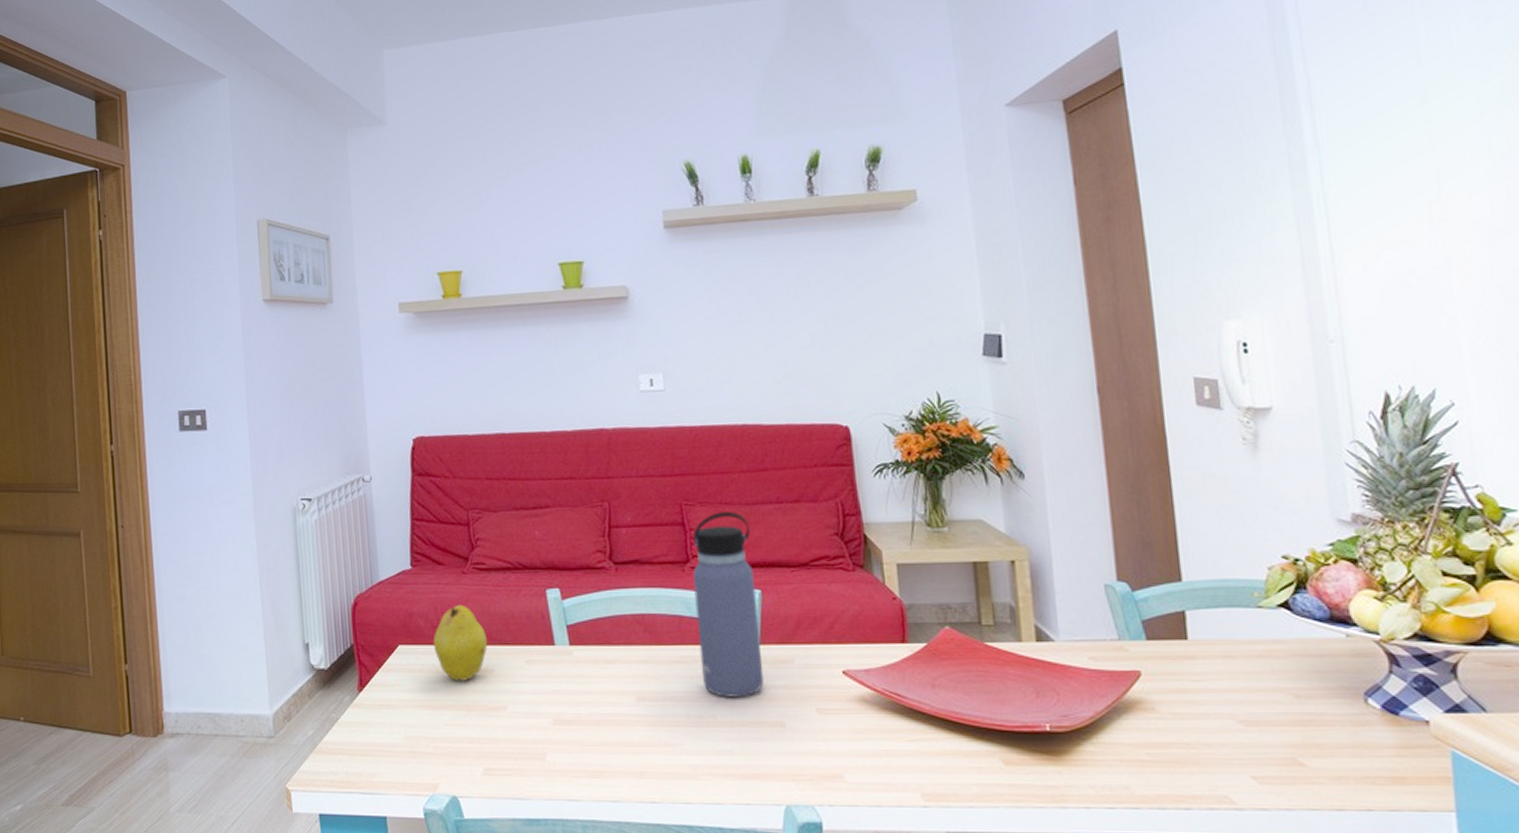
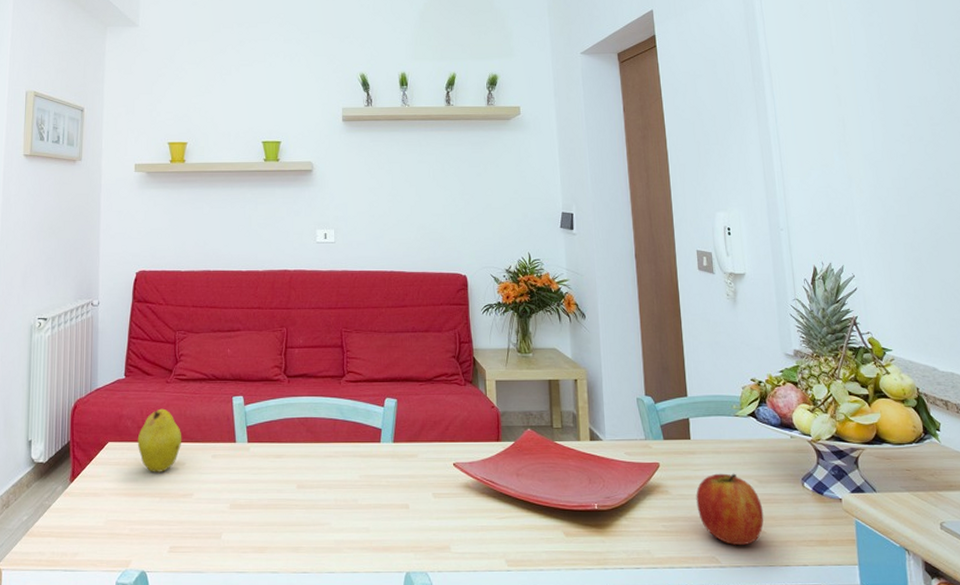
water bottle: present [693,512,765,697] -> none [347,338,396,485]
apple: none [1197,685,1304,782] -> present [696,473,764,546]

